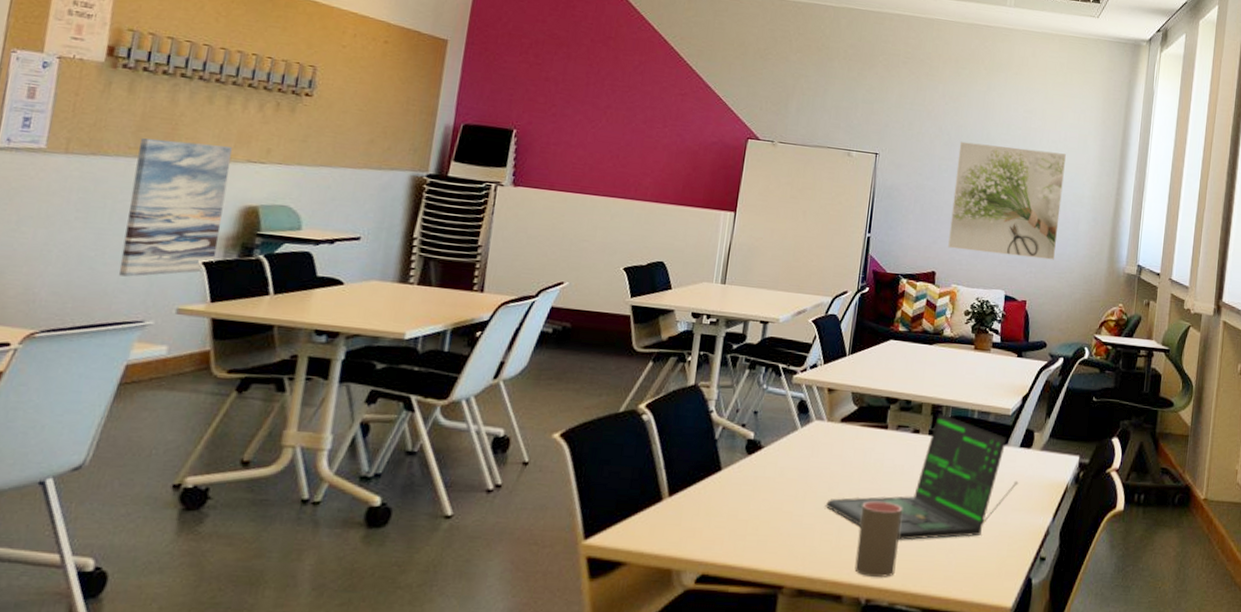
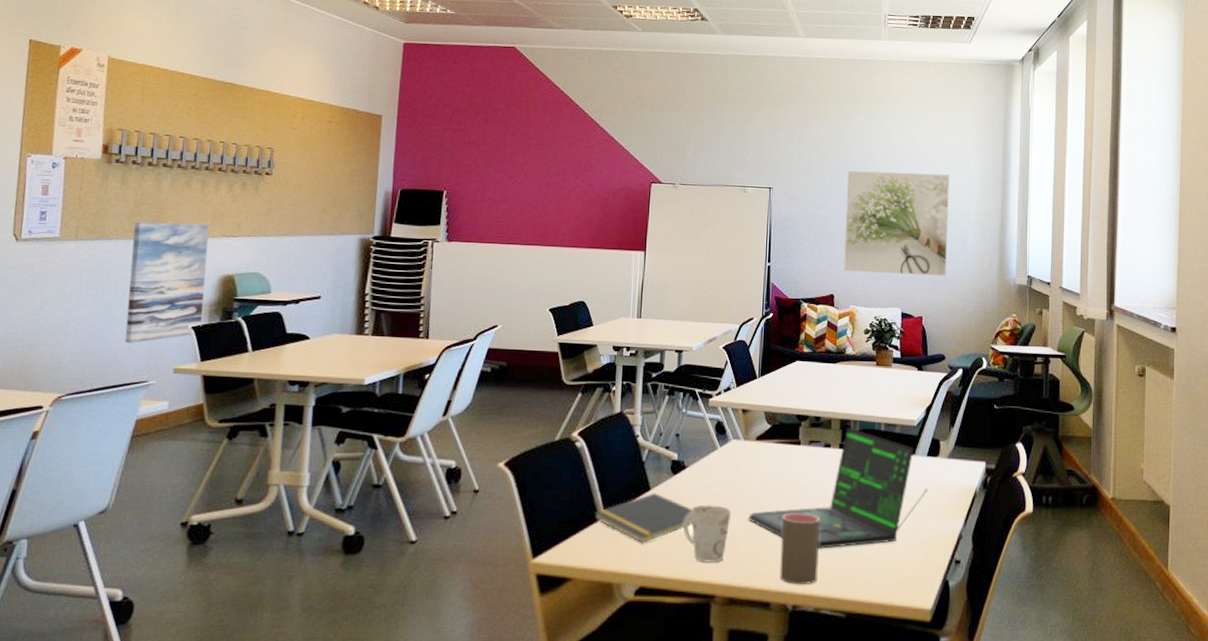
notepad: none [657,473,766,527] -> present [594,493,693,543]
mug: none [753,488,808,551] -> present [683,505,732,563]

